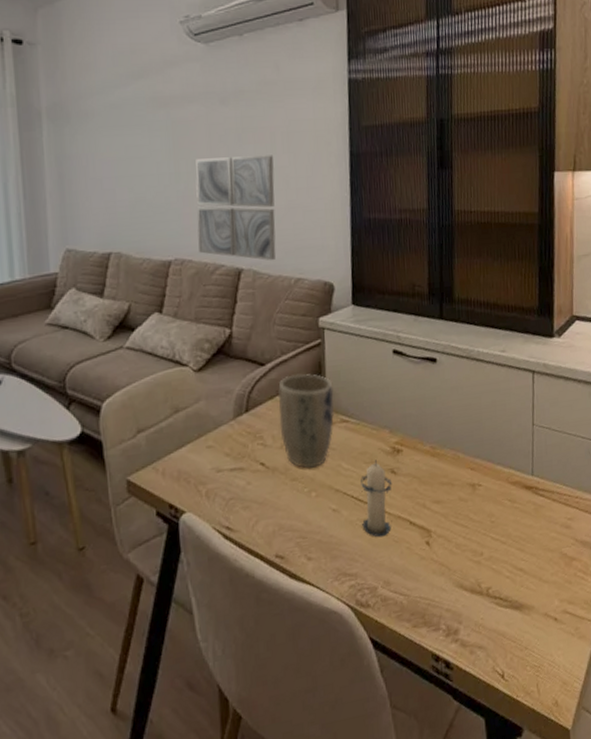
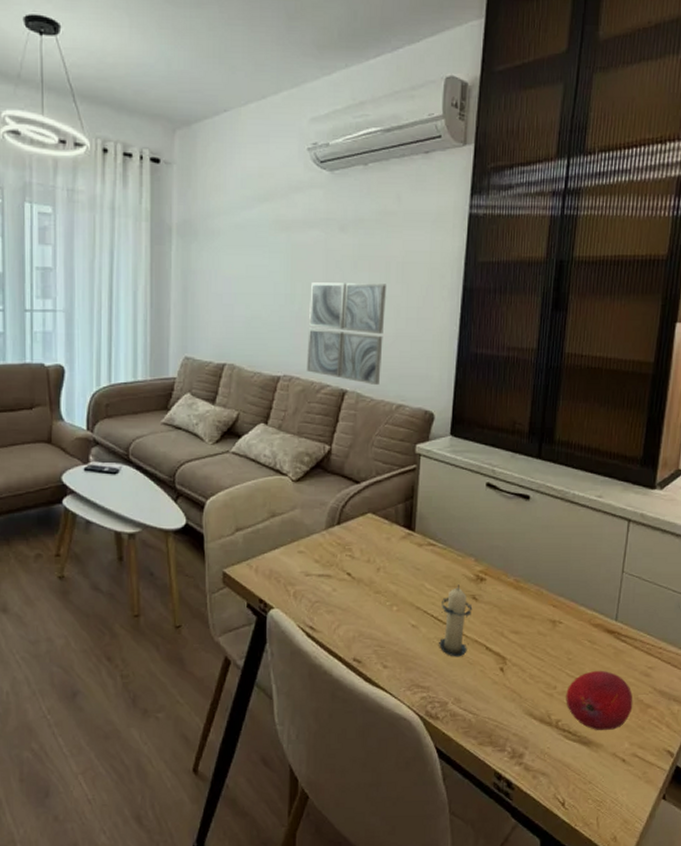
plant pot: present [278,374,335,469] -> none [368,495,424,584]
fruit: none [493,528,558,592] -> present [566,670,633,730]

